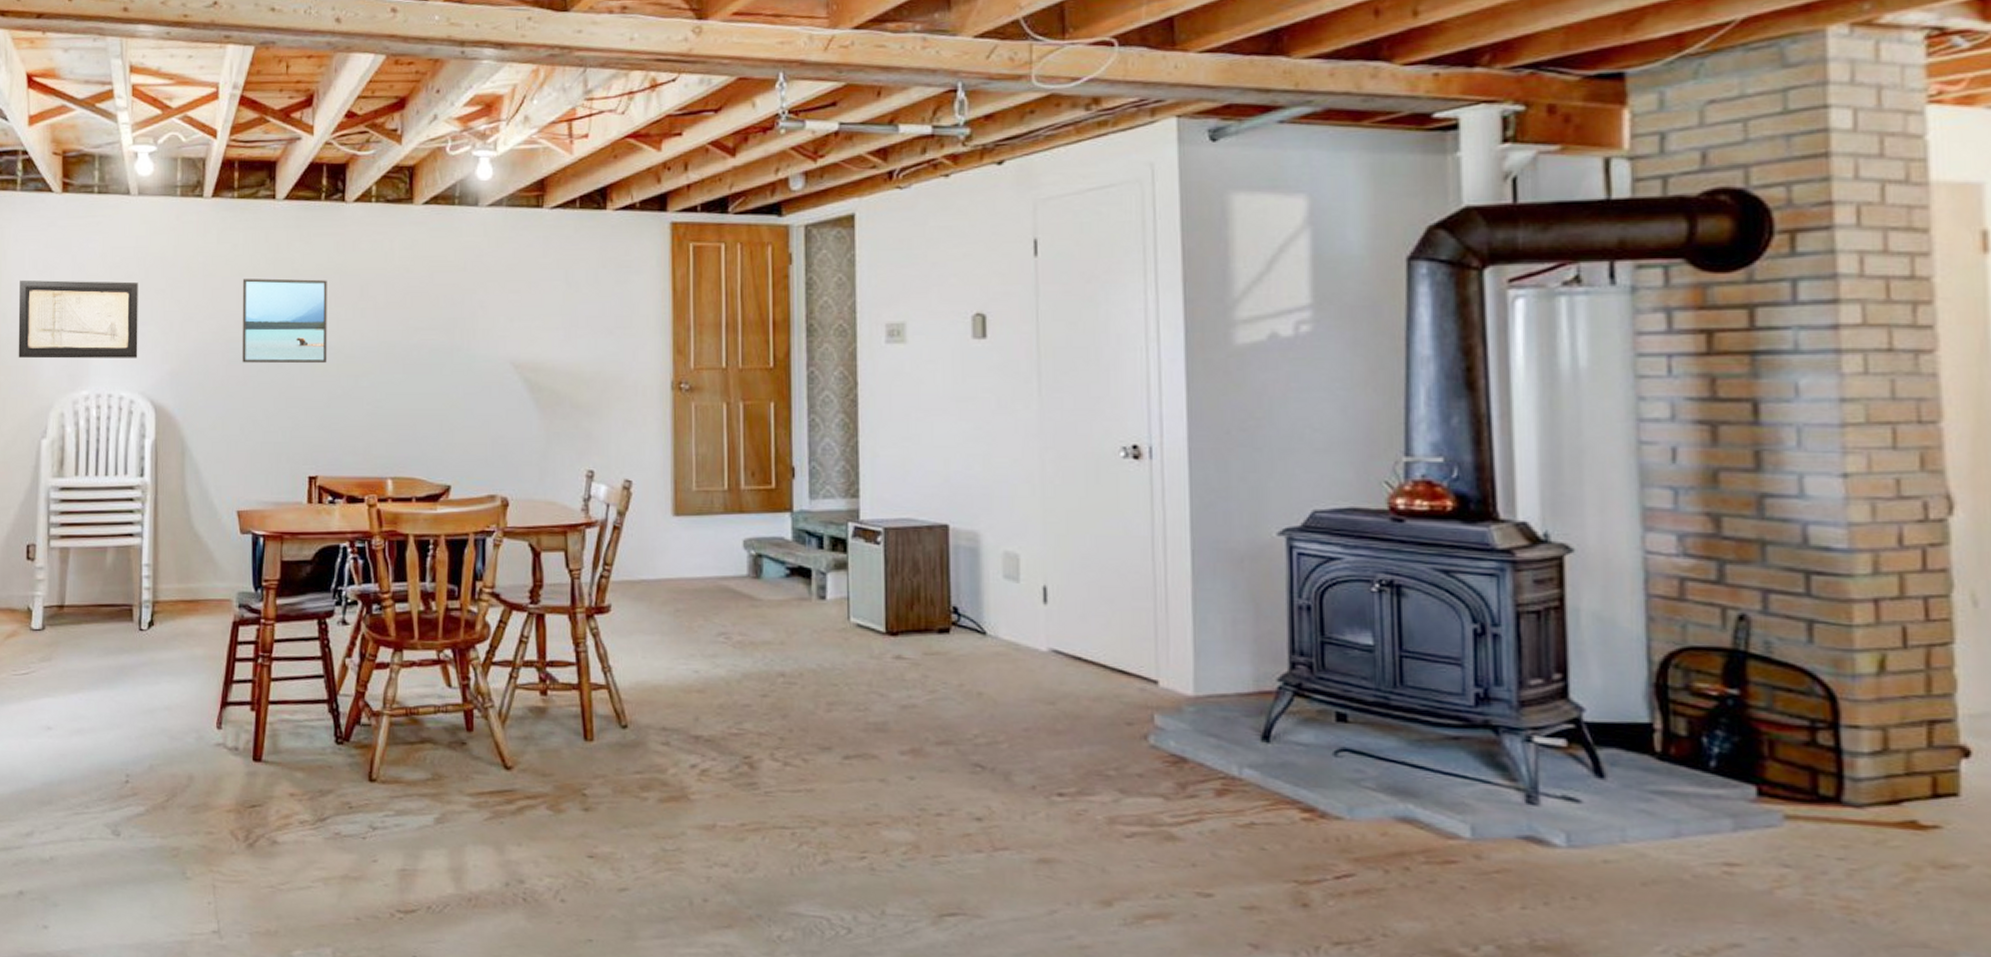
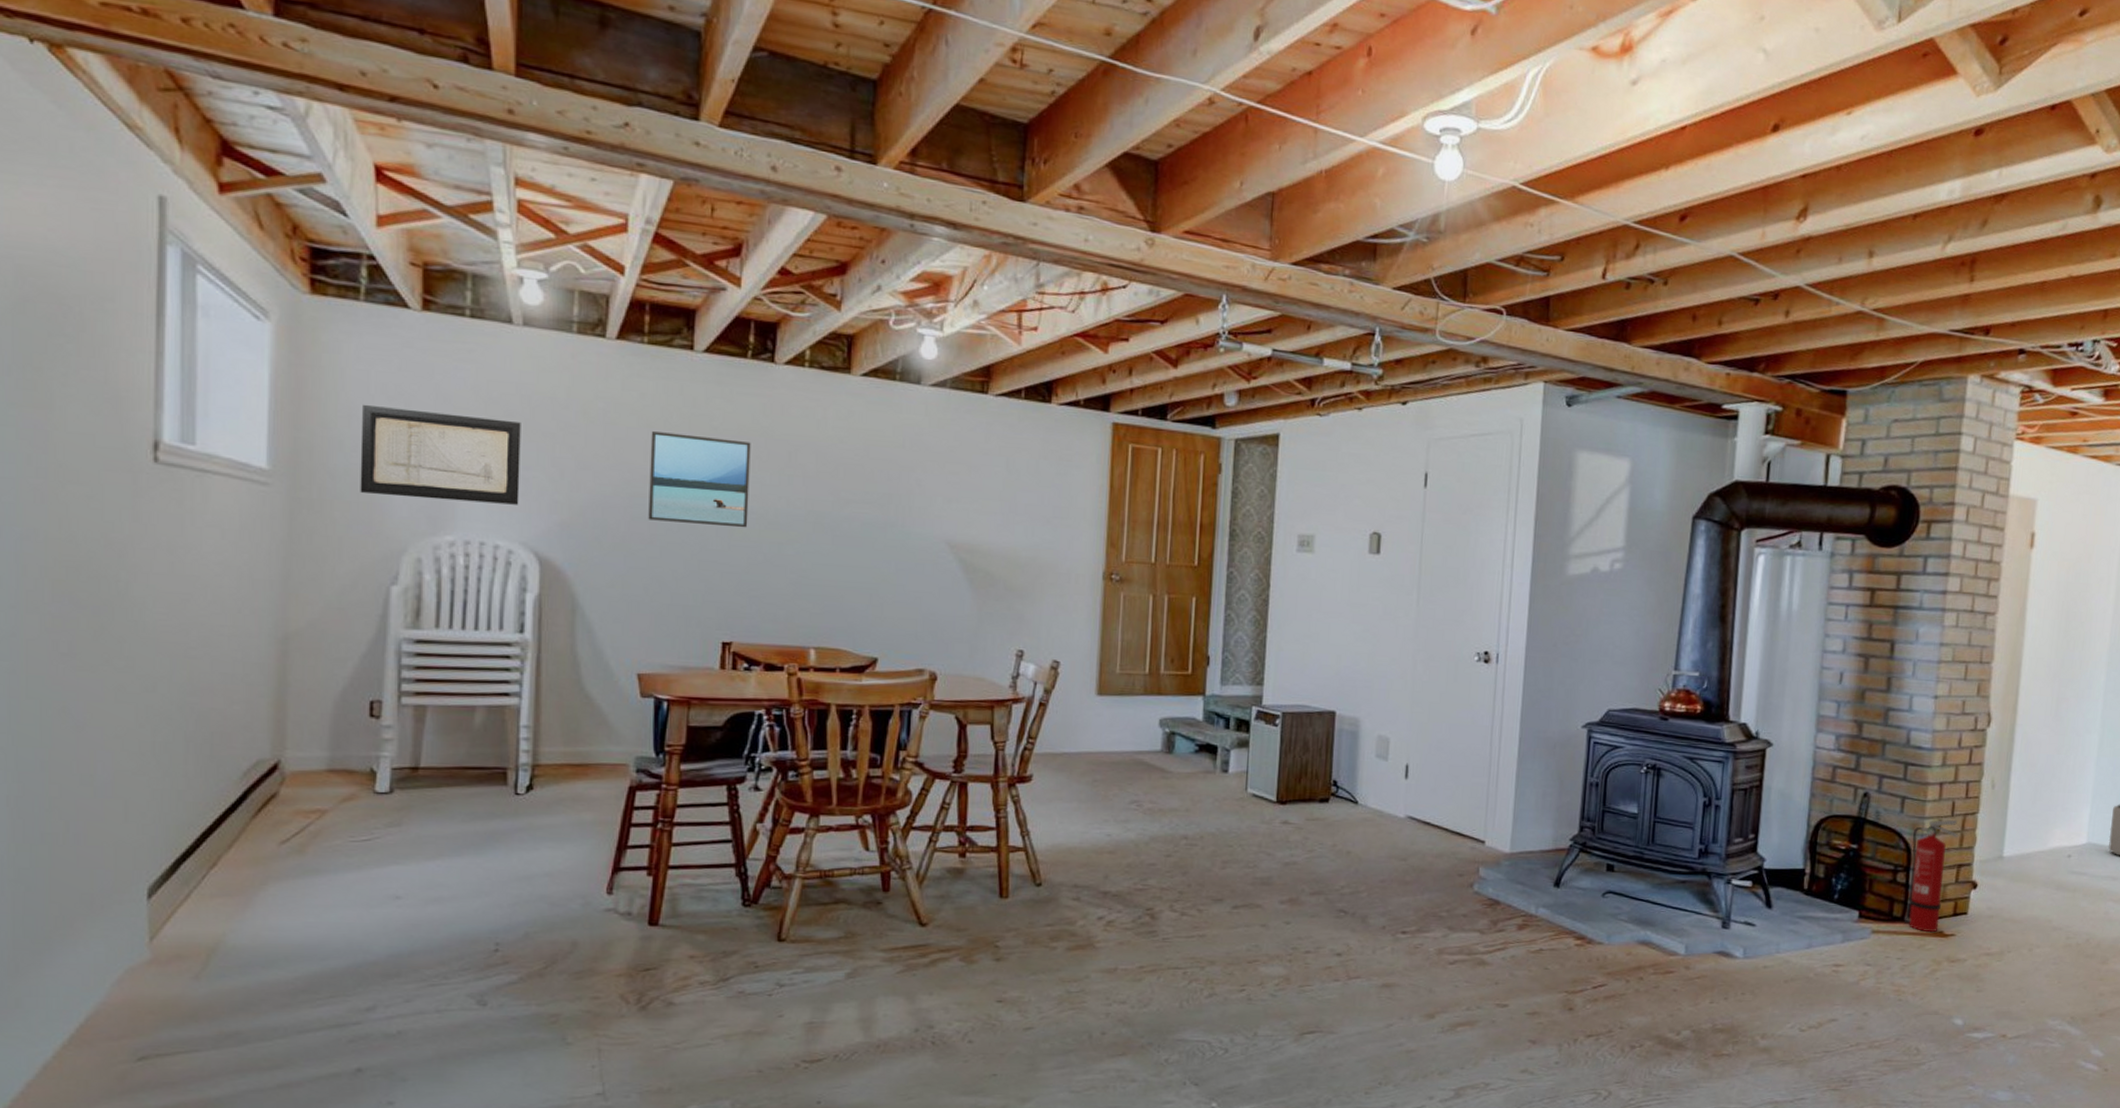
fire extinguisher: none [1837,652,1921,821] -> present [1906,819,1958,933]

